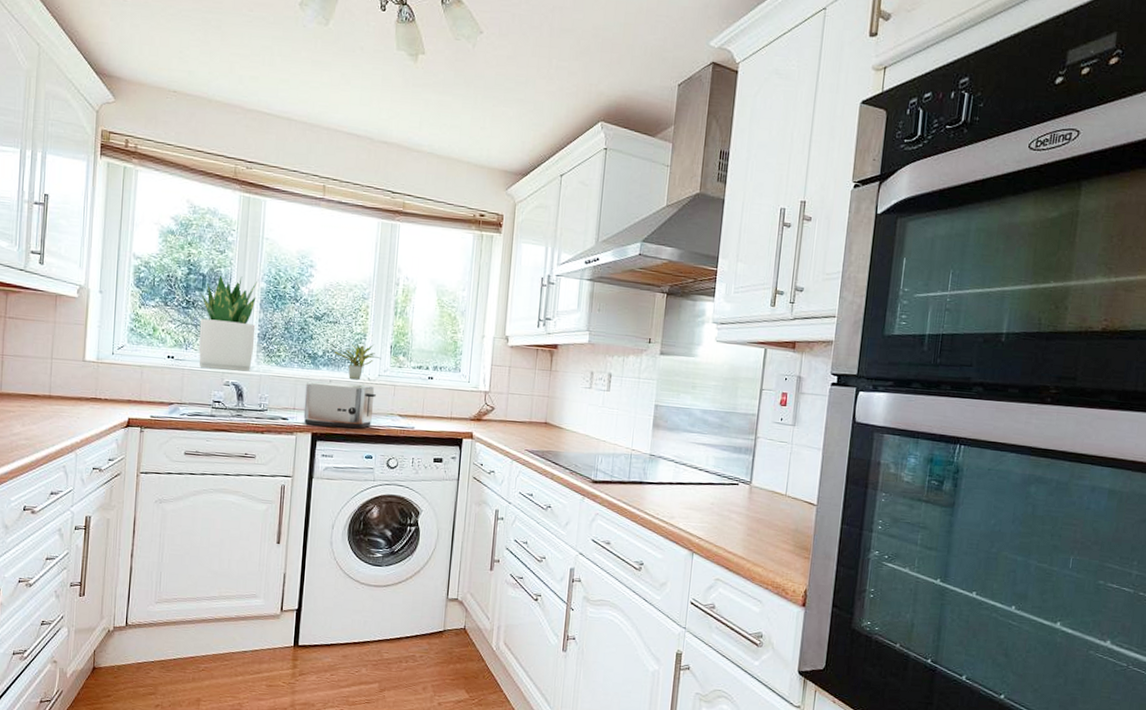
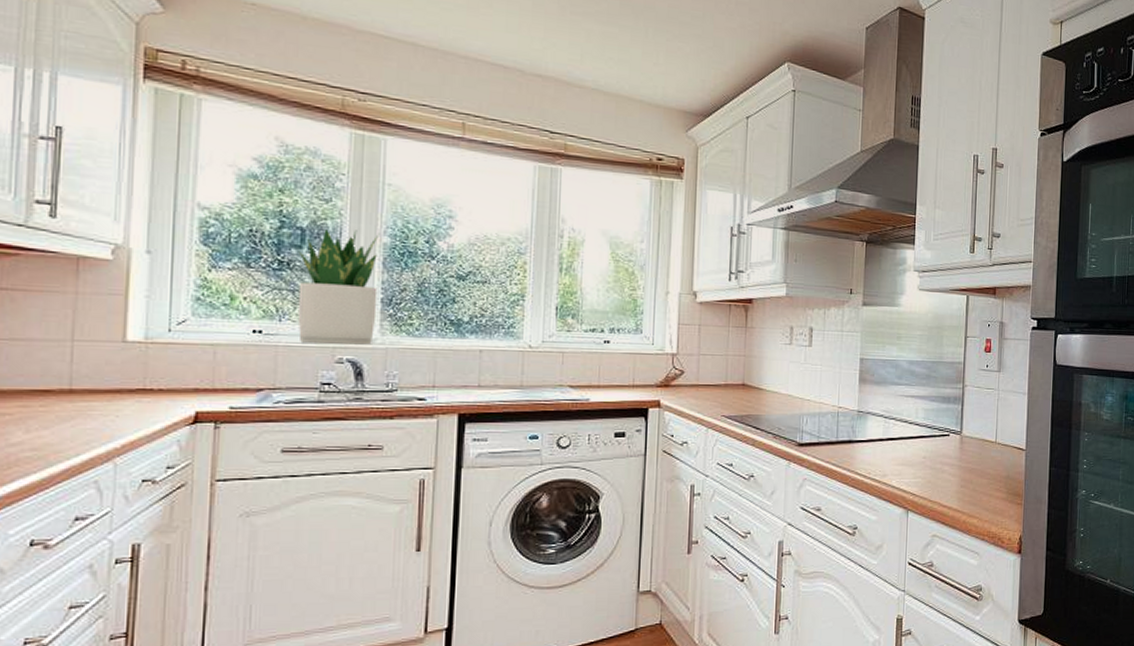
toaster: present [303,381,376,429] -> none [446,351,540,406]
potted plant: present [334,343,381,380] -> none [484,306,545,349]

